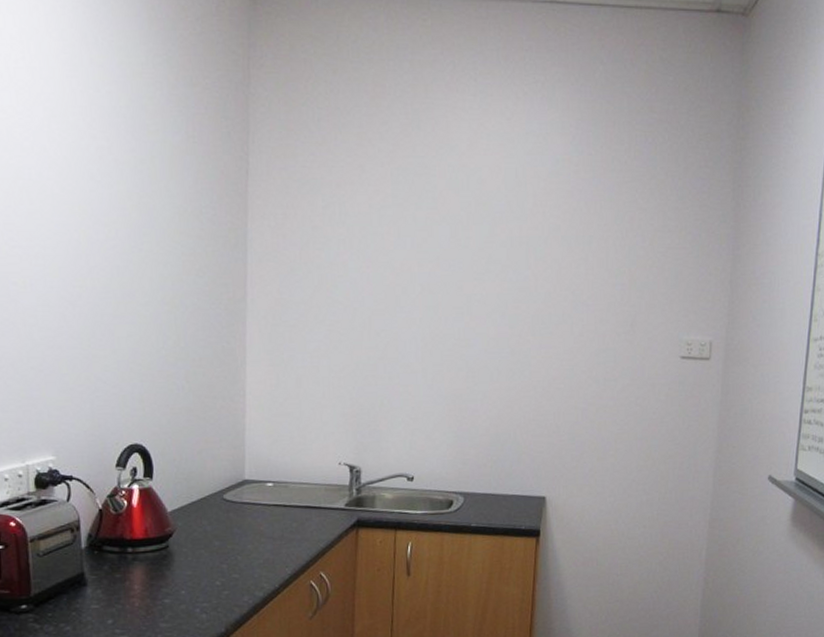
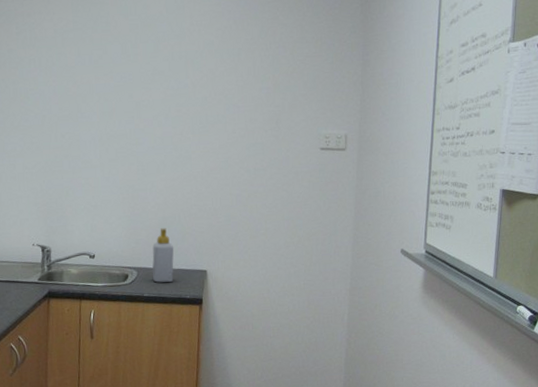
soap bottle: none [481,445,508,511] -> present [152,227,174,283]

